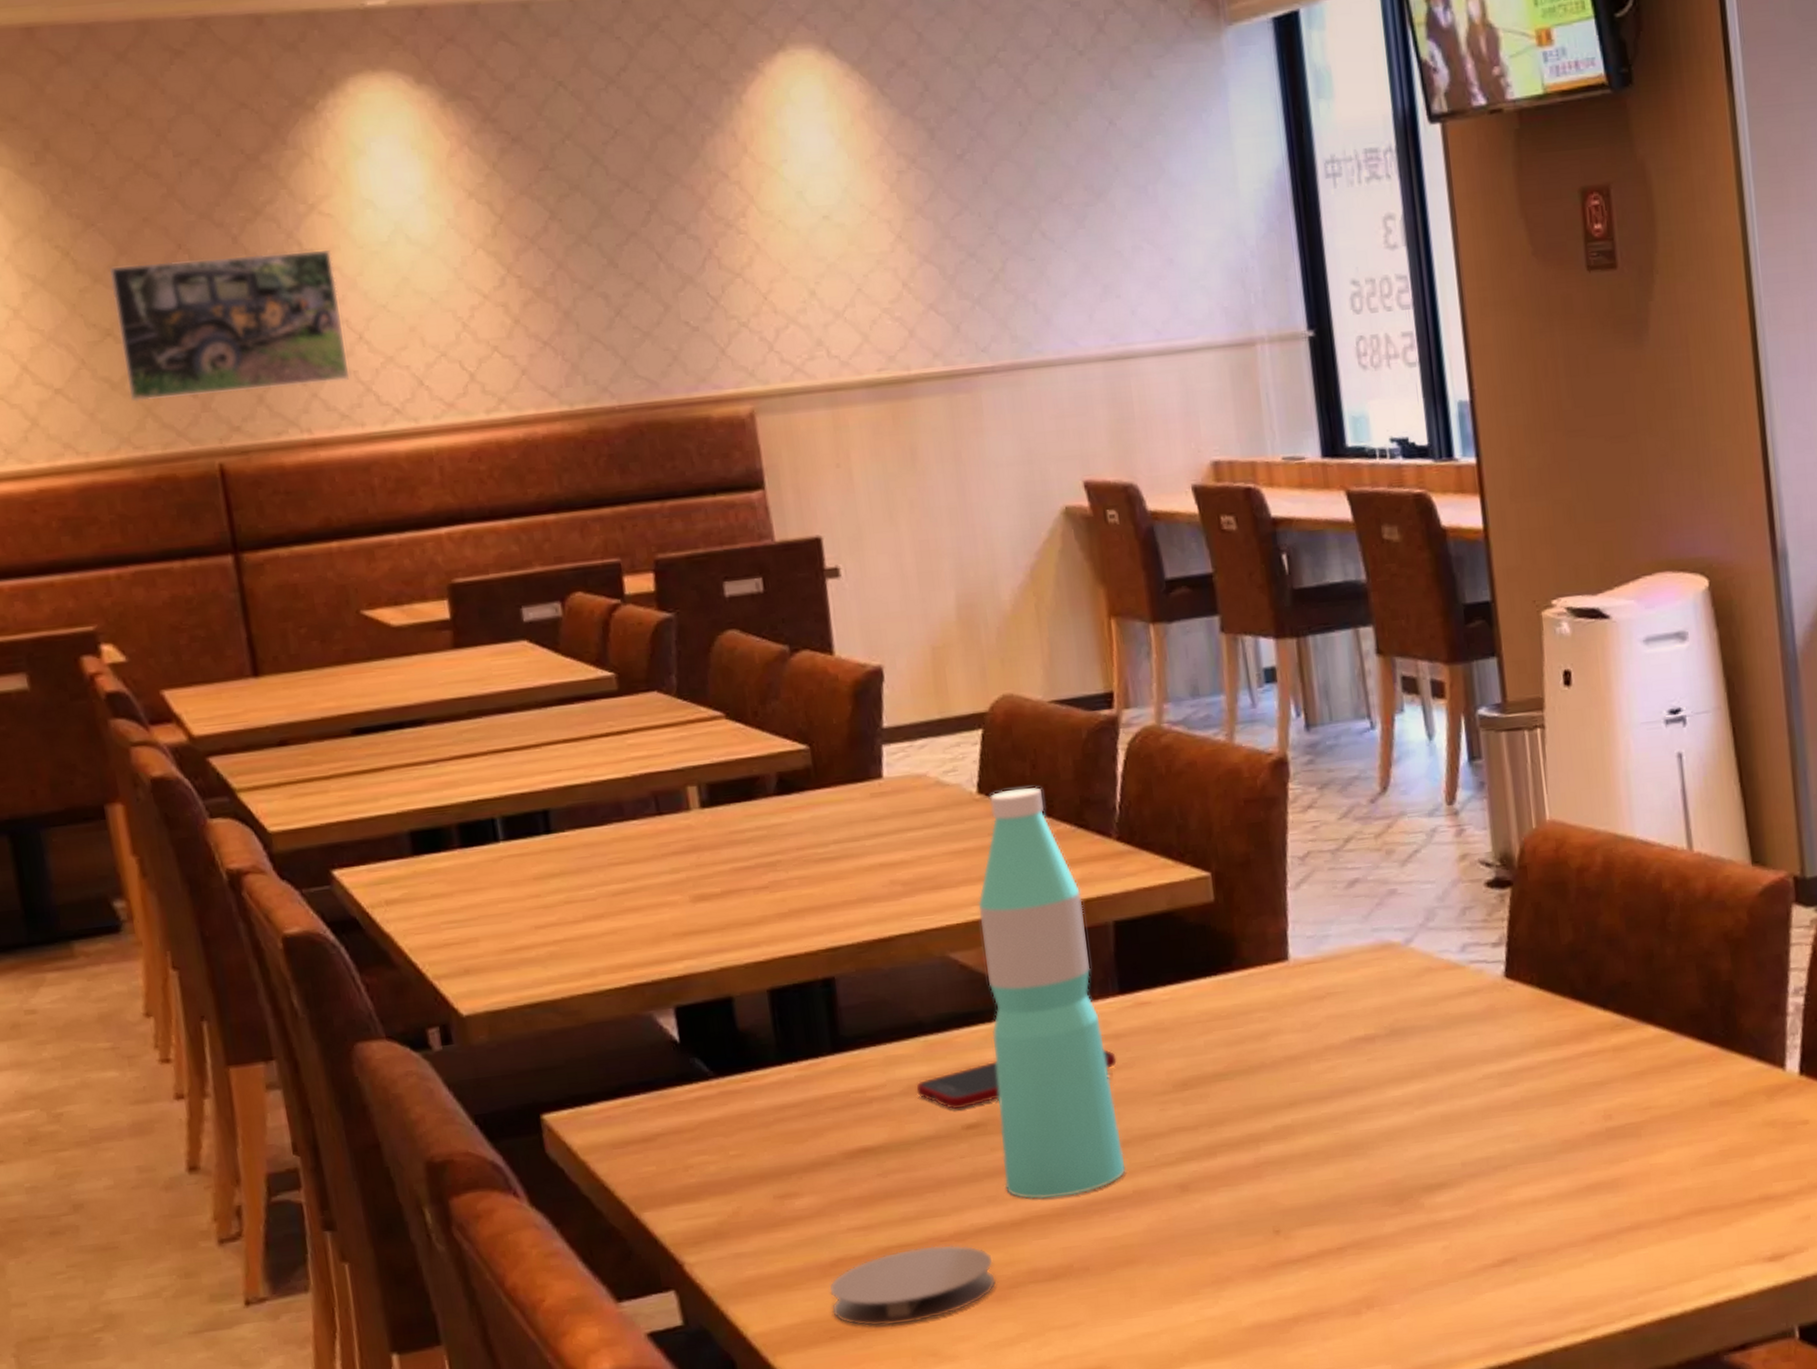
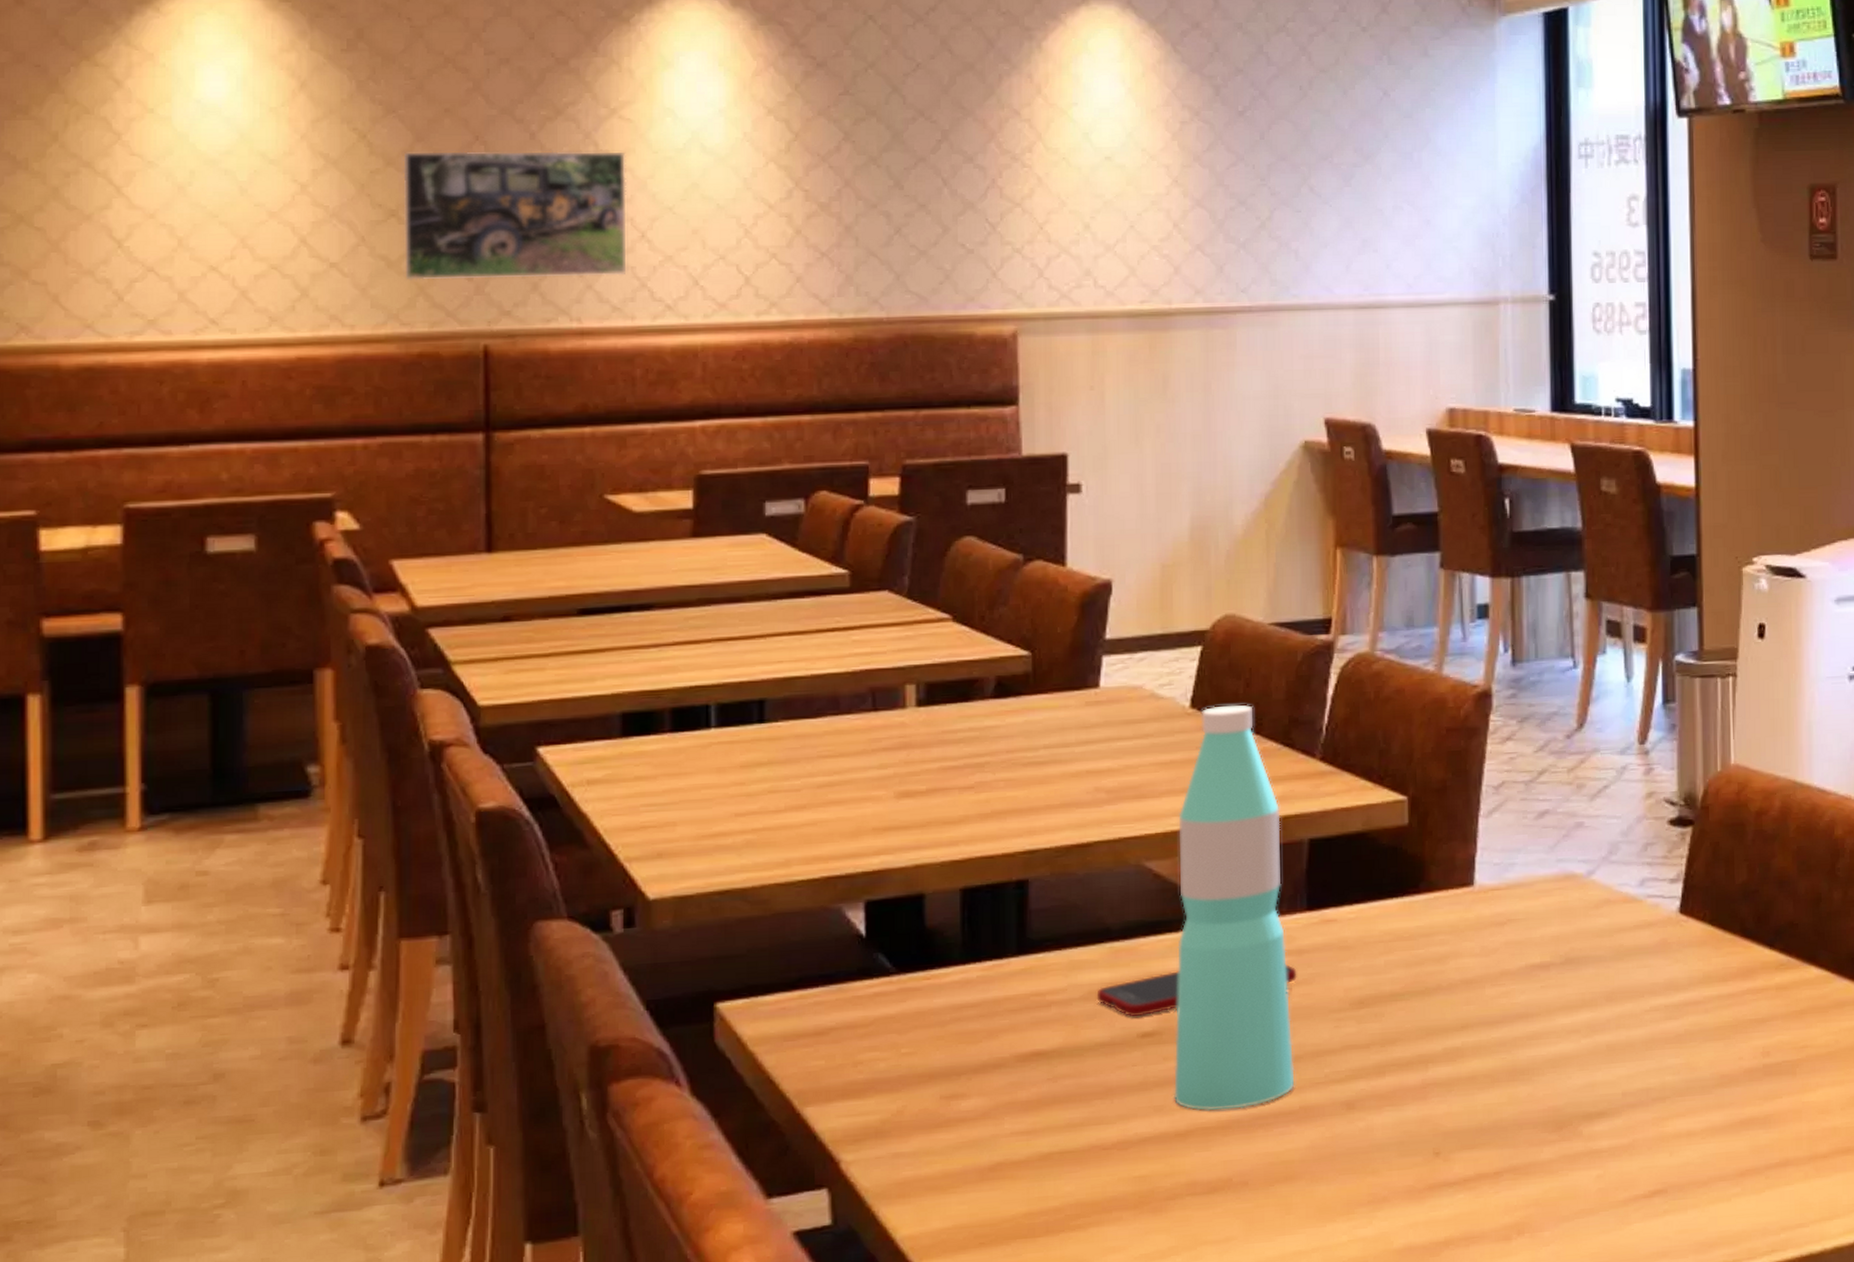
coaster: present [830,1244,997,1327] -> none [985,1153,1154,1234]

